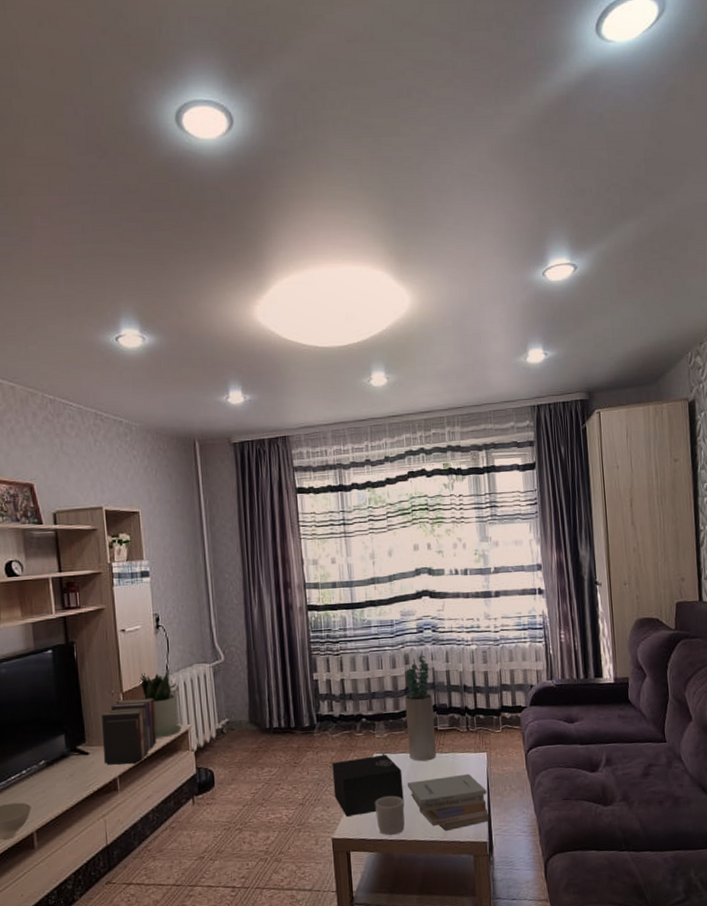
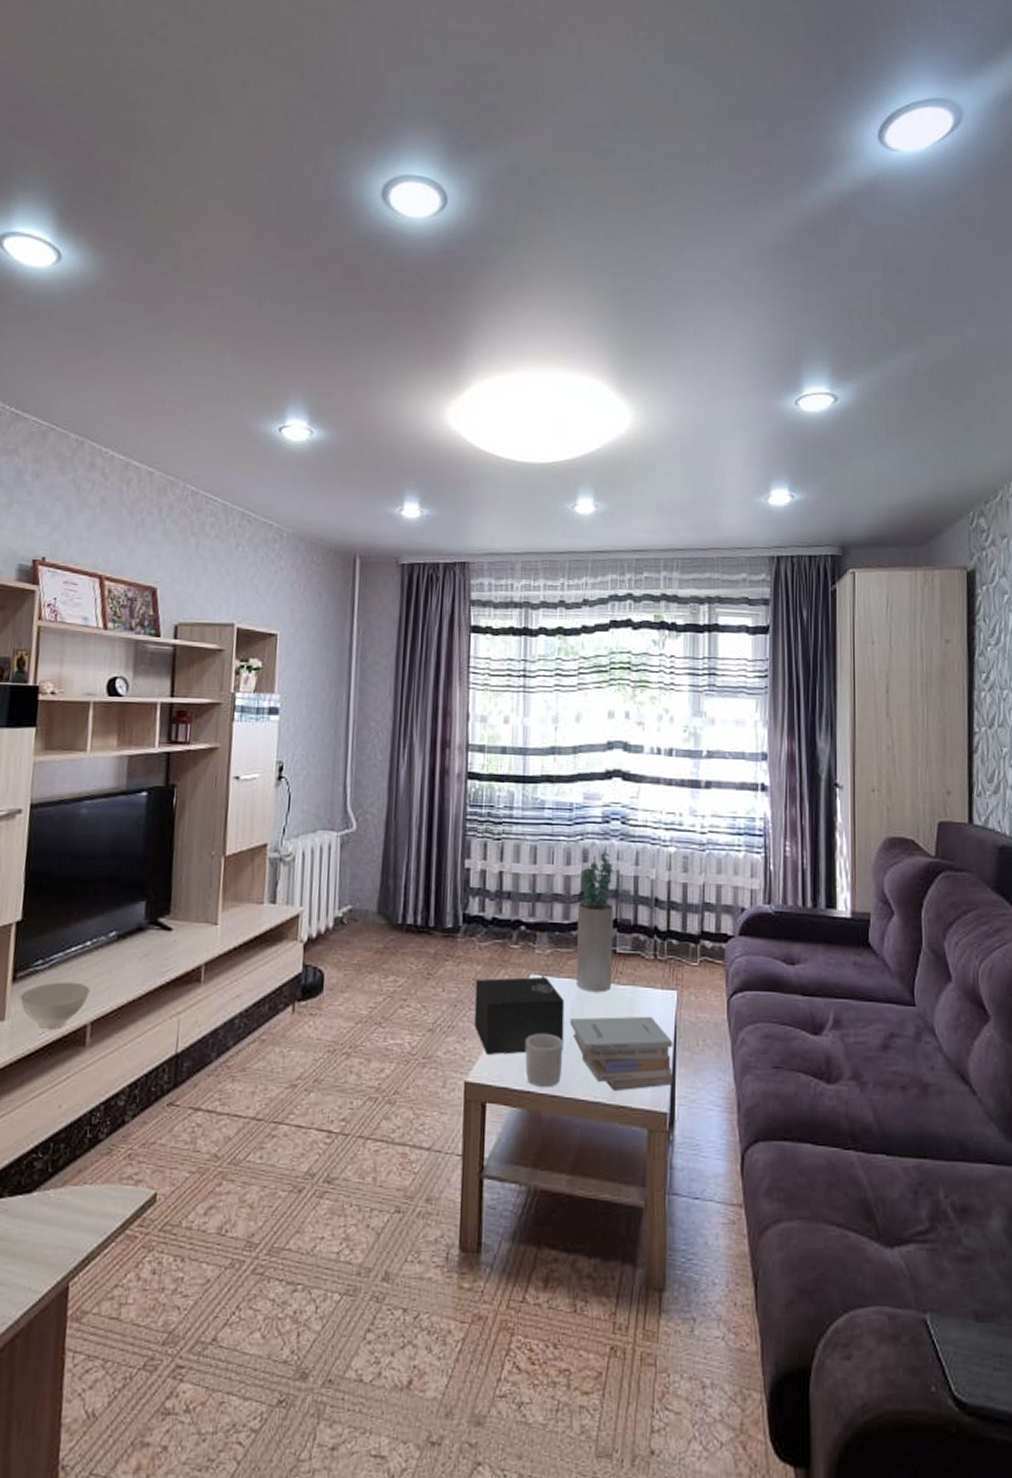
books: present [102,697,157,765] -> none [188,865,263,949]
planter: present [139,667,182,739] -> none [244,831,292,921]

